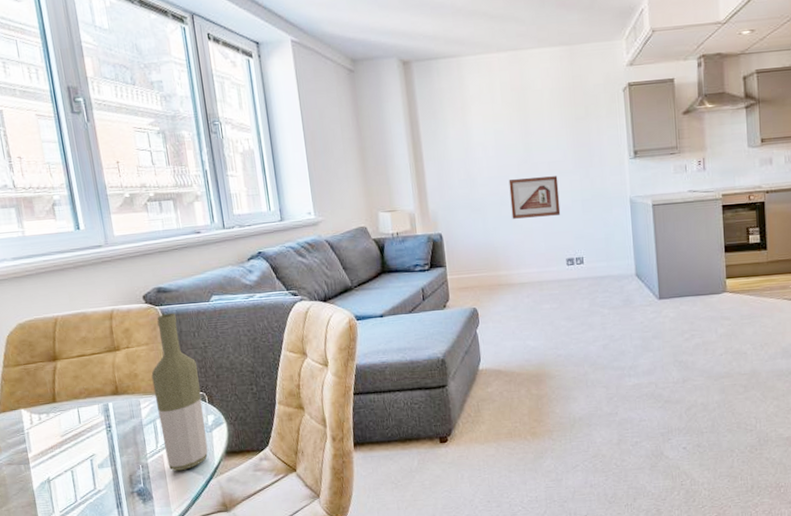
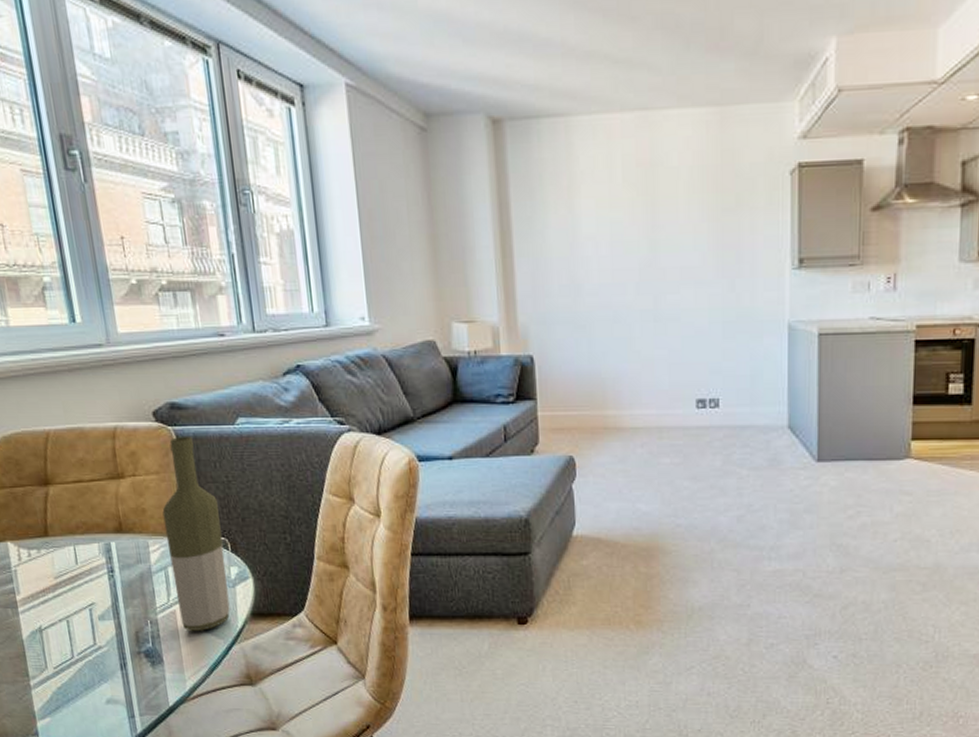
picture frame: present [508,176,561,219] -> none [625,287,693,342]

